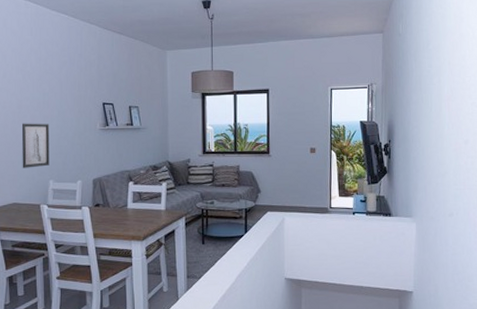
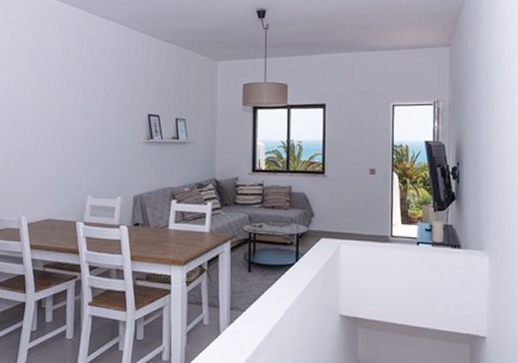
wall art: present [22,123,50,168] -> none [60,134,92,182]

